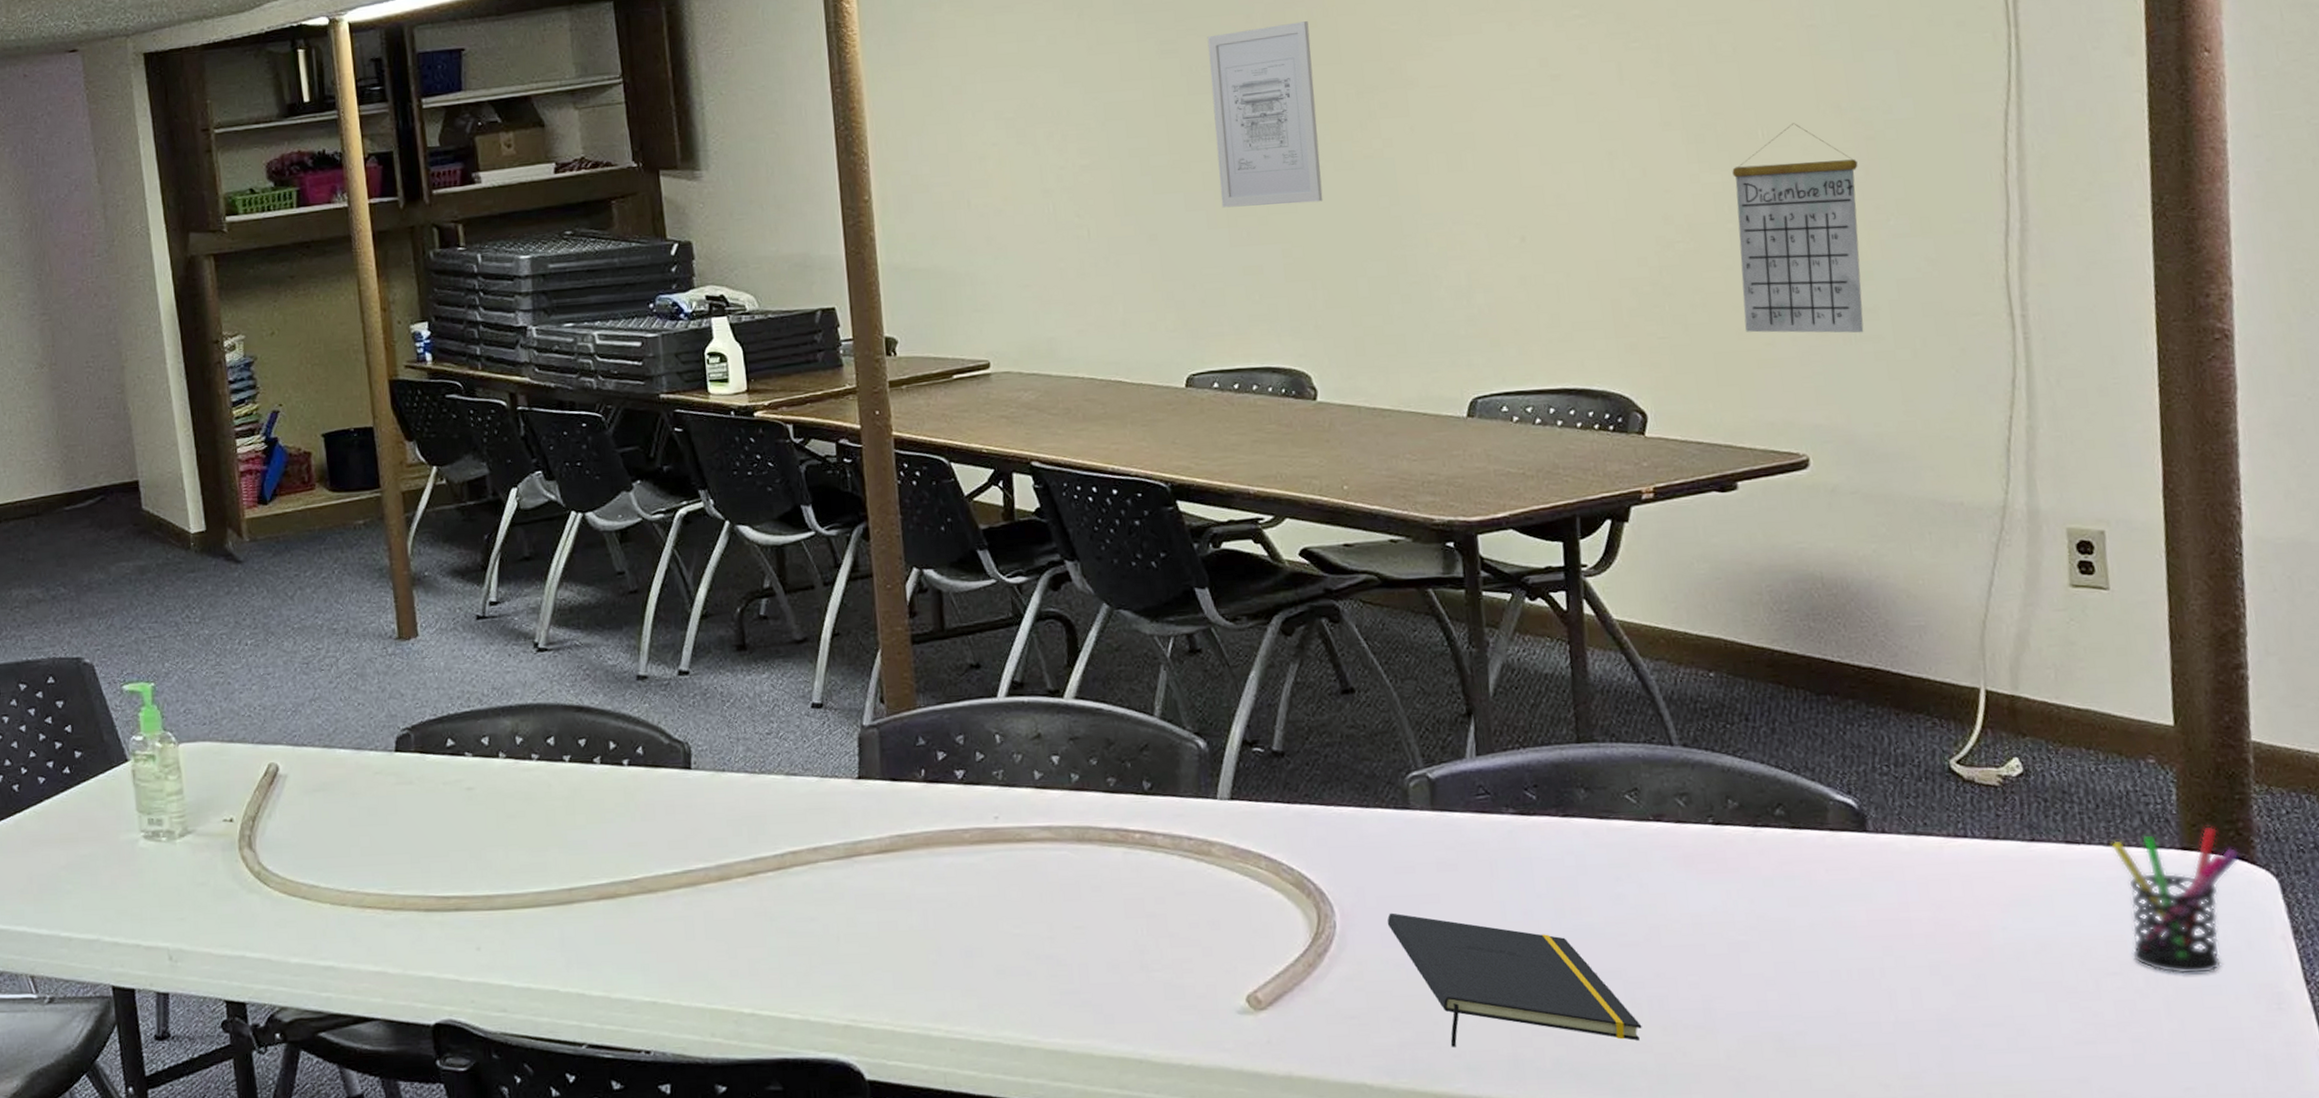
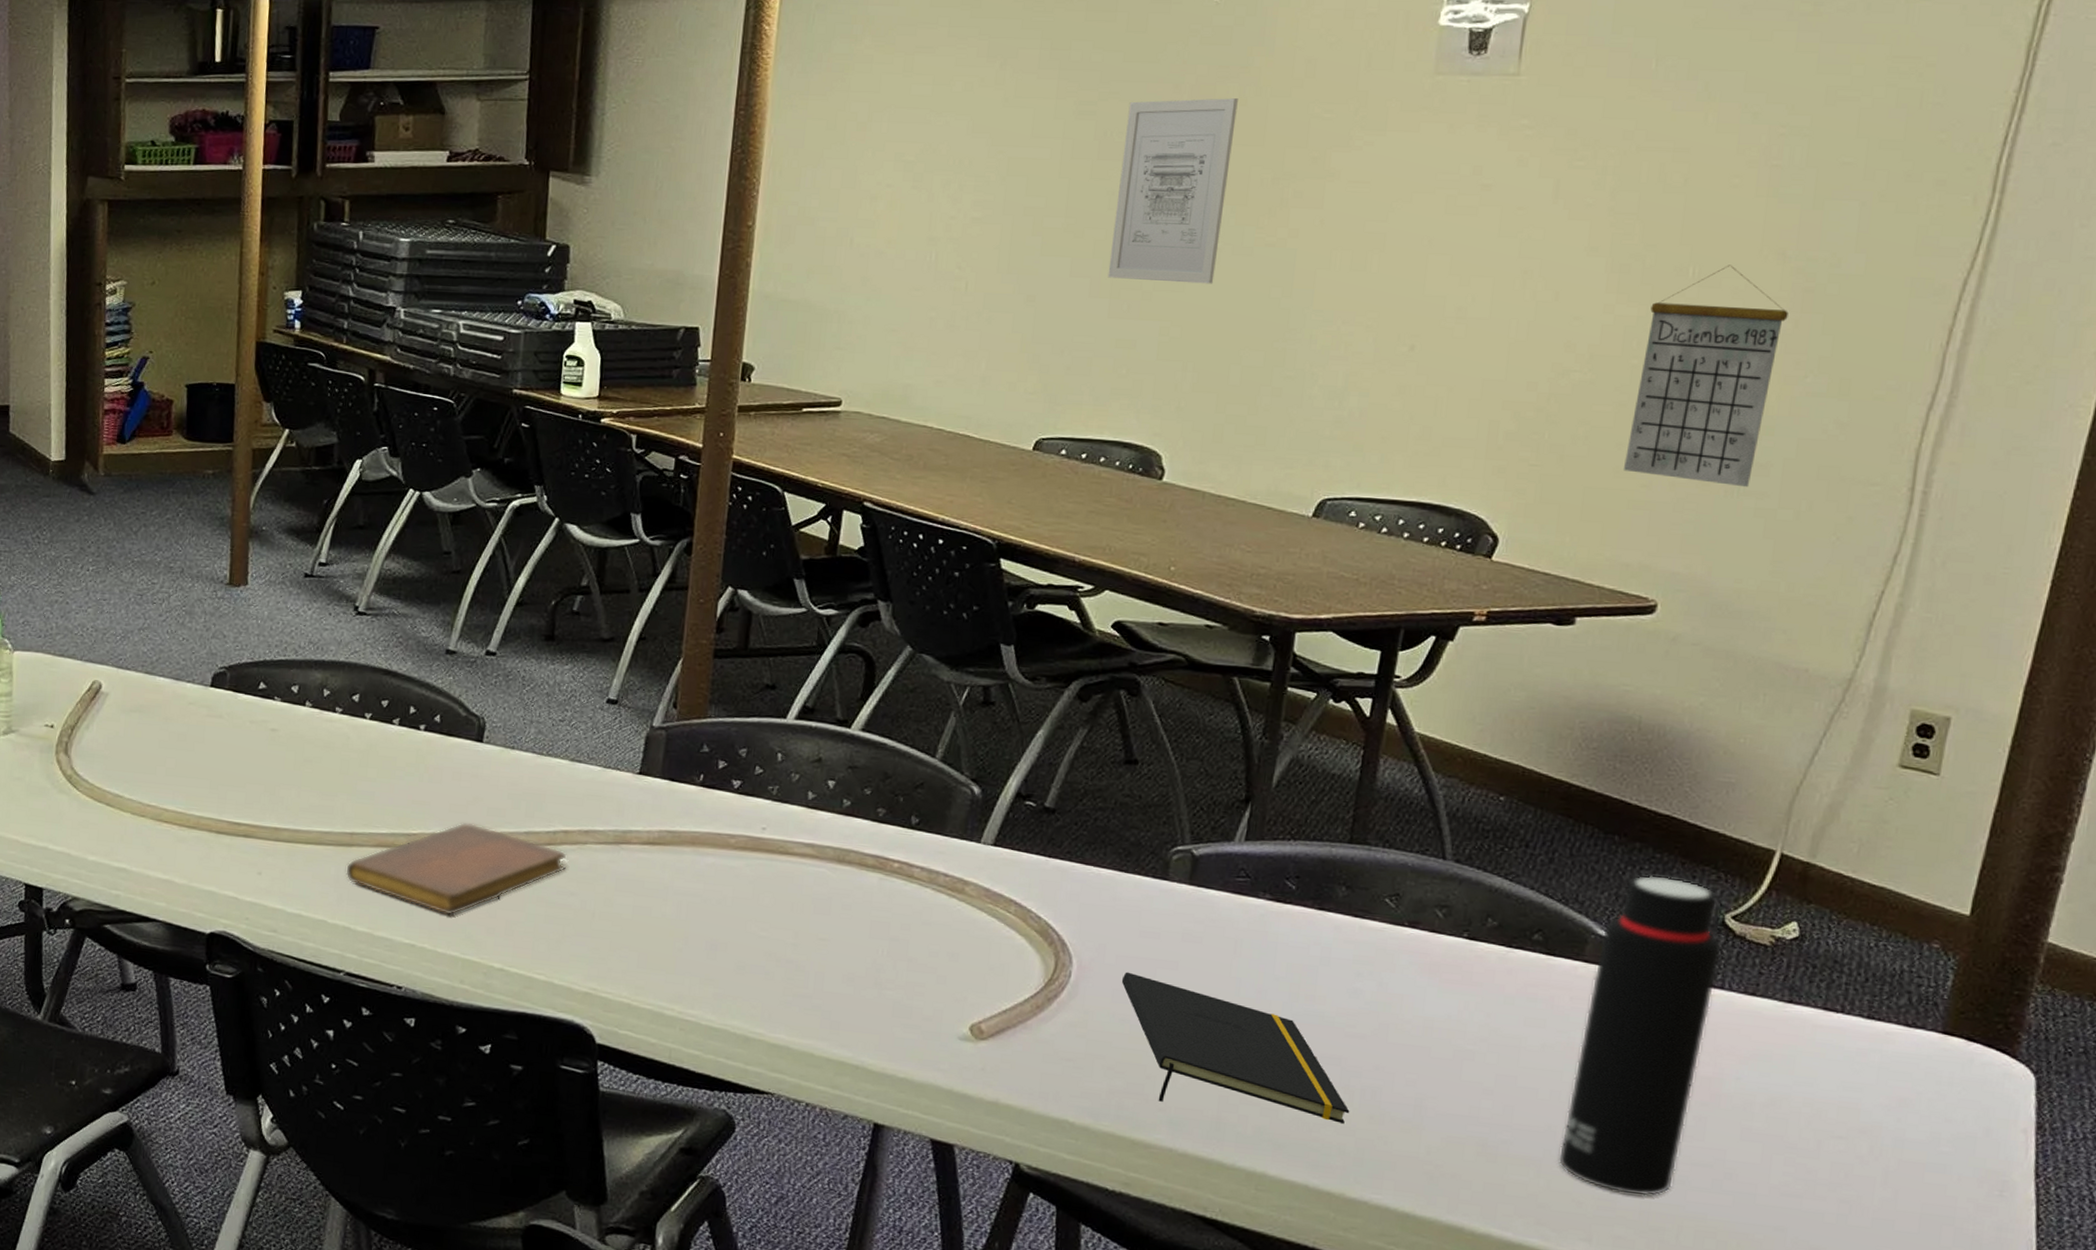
notebook: none [569,858,801,963] -> present [345,822,567,915]
water bottle: none [1839,730,1971,1069] -> present [1558,875,1722,1196]
pen holder: present [2110,826,2240,975] -> none [1863,1014,2002,1152]

